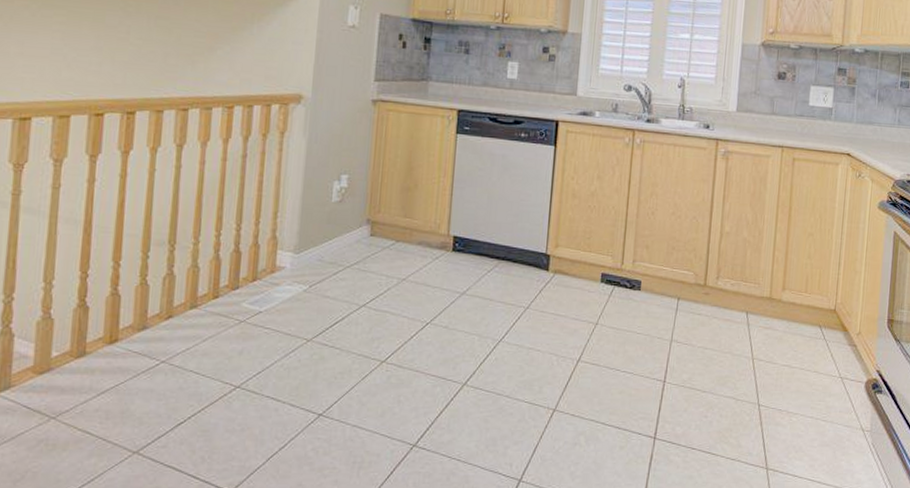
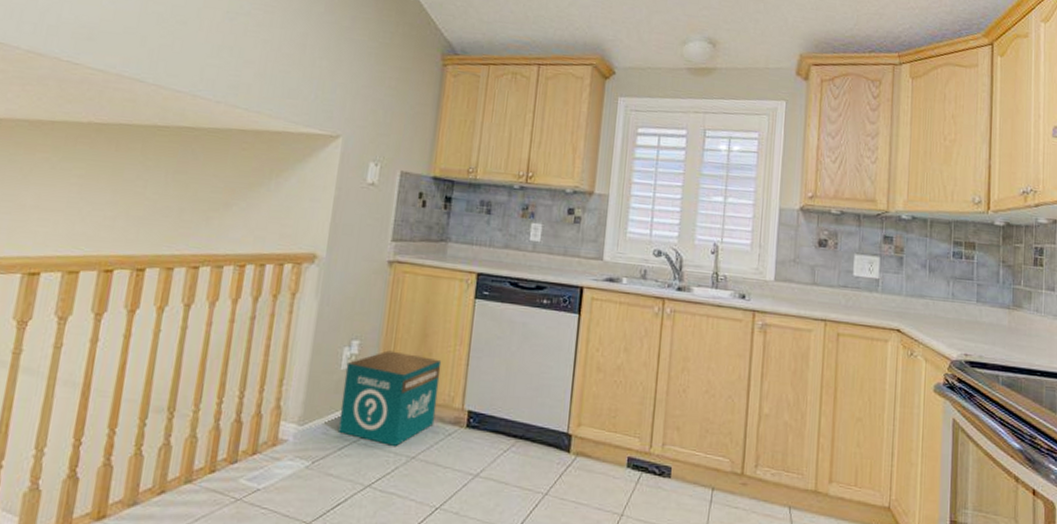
product box: none [332,183,427,269] -> present [337,350,442,446]

